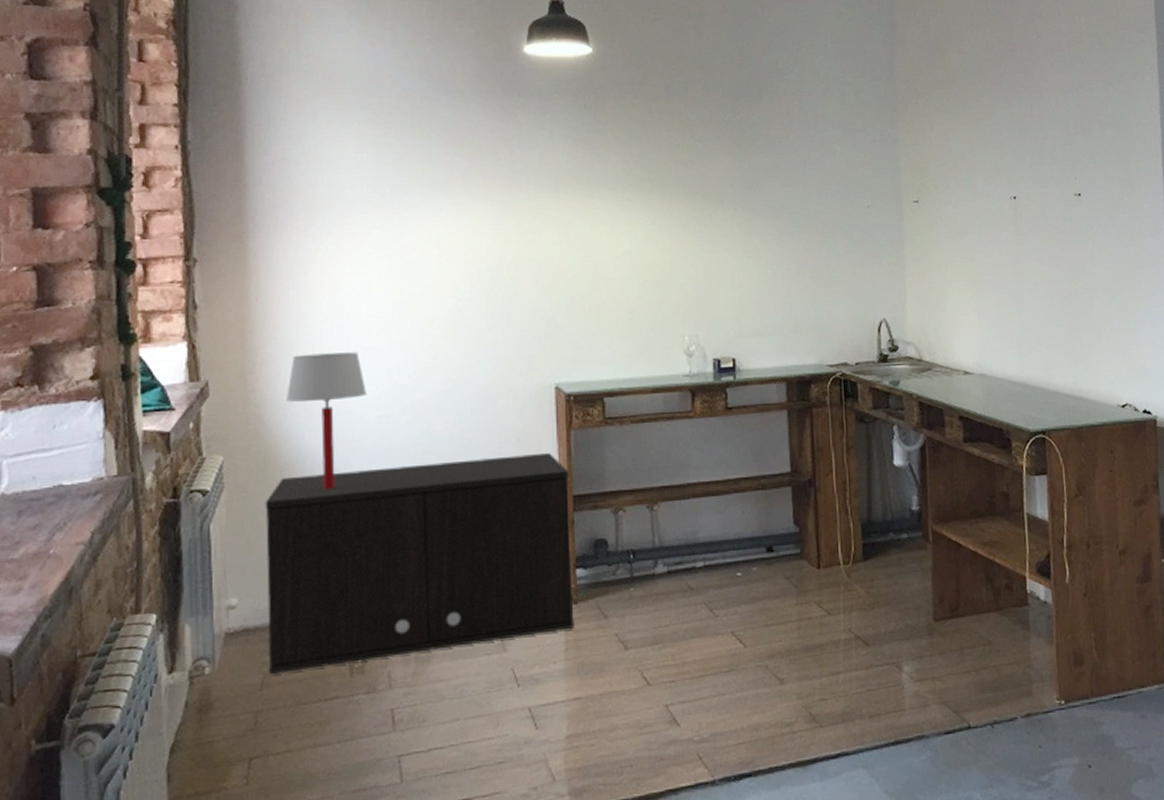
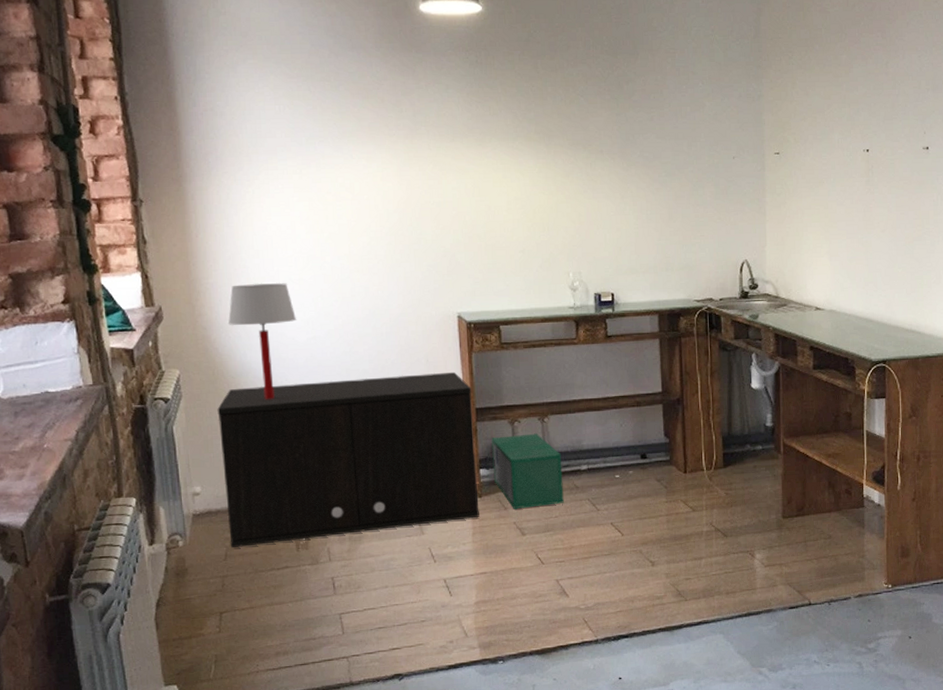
storage bin: none [591,524,676,618] -> present [491,433,564,509]

